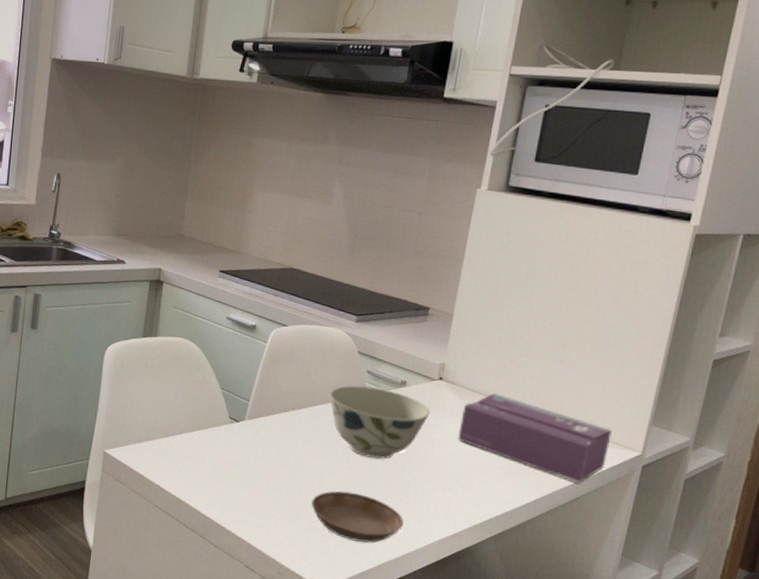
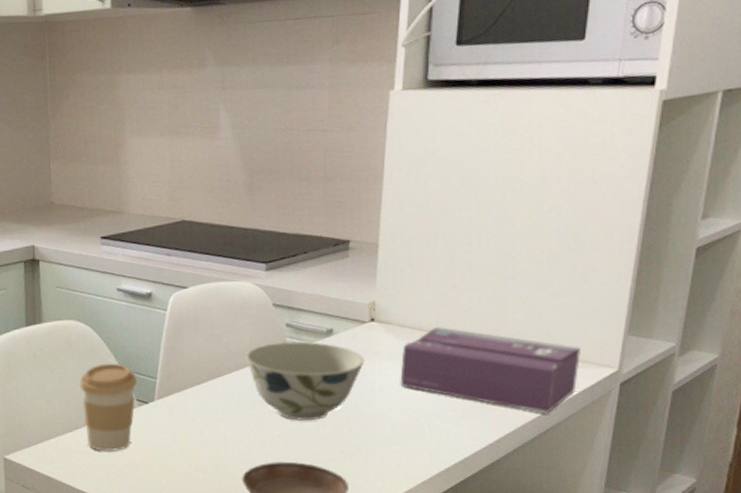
coffee cup: none [179,380,232,461] -> present [79,363,137,451]

